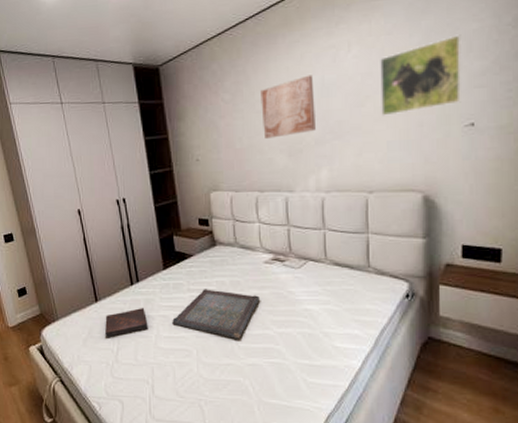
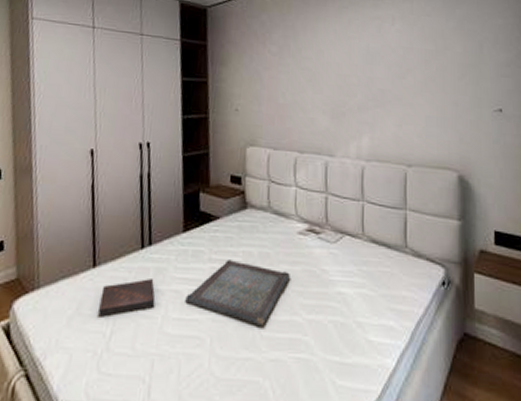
wall art: present [260,75,316,140] -> none [307,40,360,98]
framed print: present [380,34,463,116] -> none [419,26,491,91]

